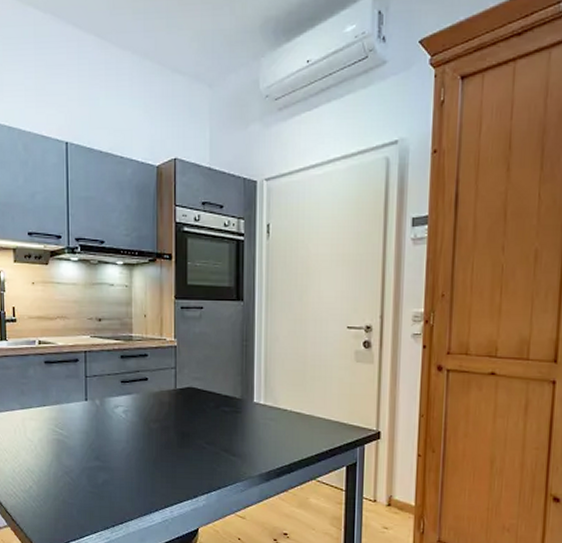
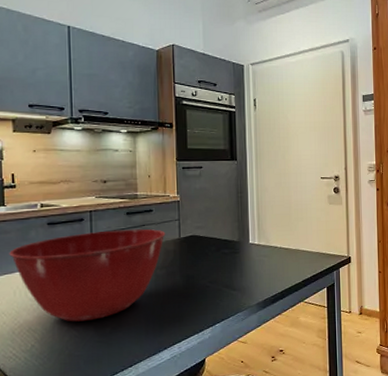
mixing bowl: none [10,374,161,469] -> present [9,229,166,322]

